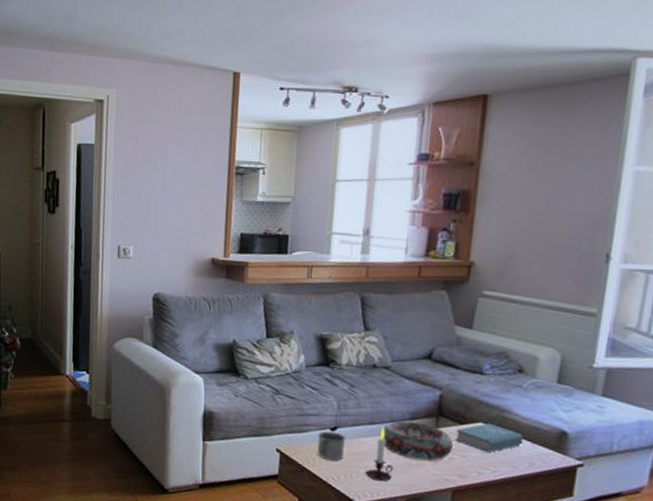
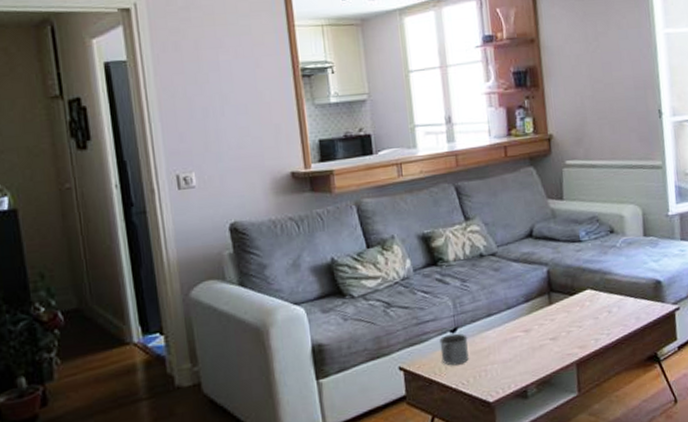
candle: present [365,427,393,482] -> none [493,316,519,374]
decorative bowl: present [380,421,453,461] -> none [500,303,569,342]
book: present [455,423,524,453] -> none [569,288,627,318]

